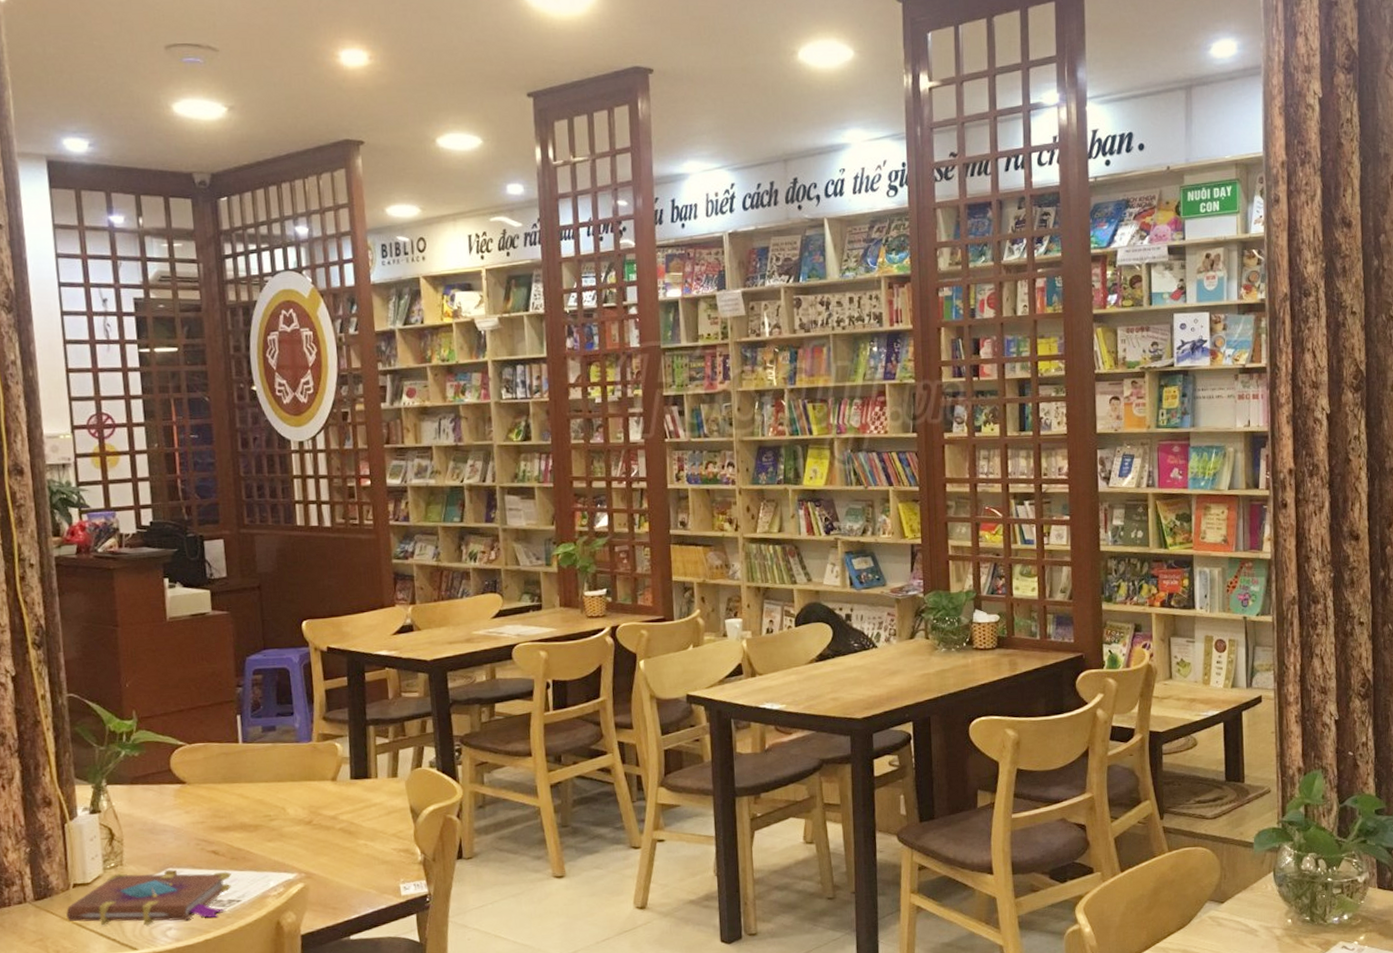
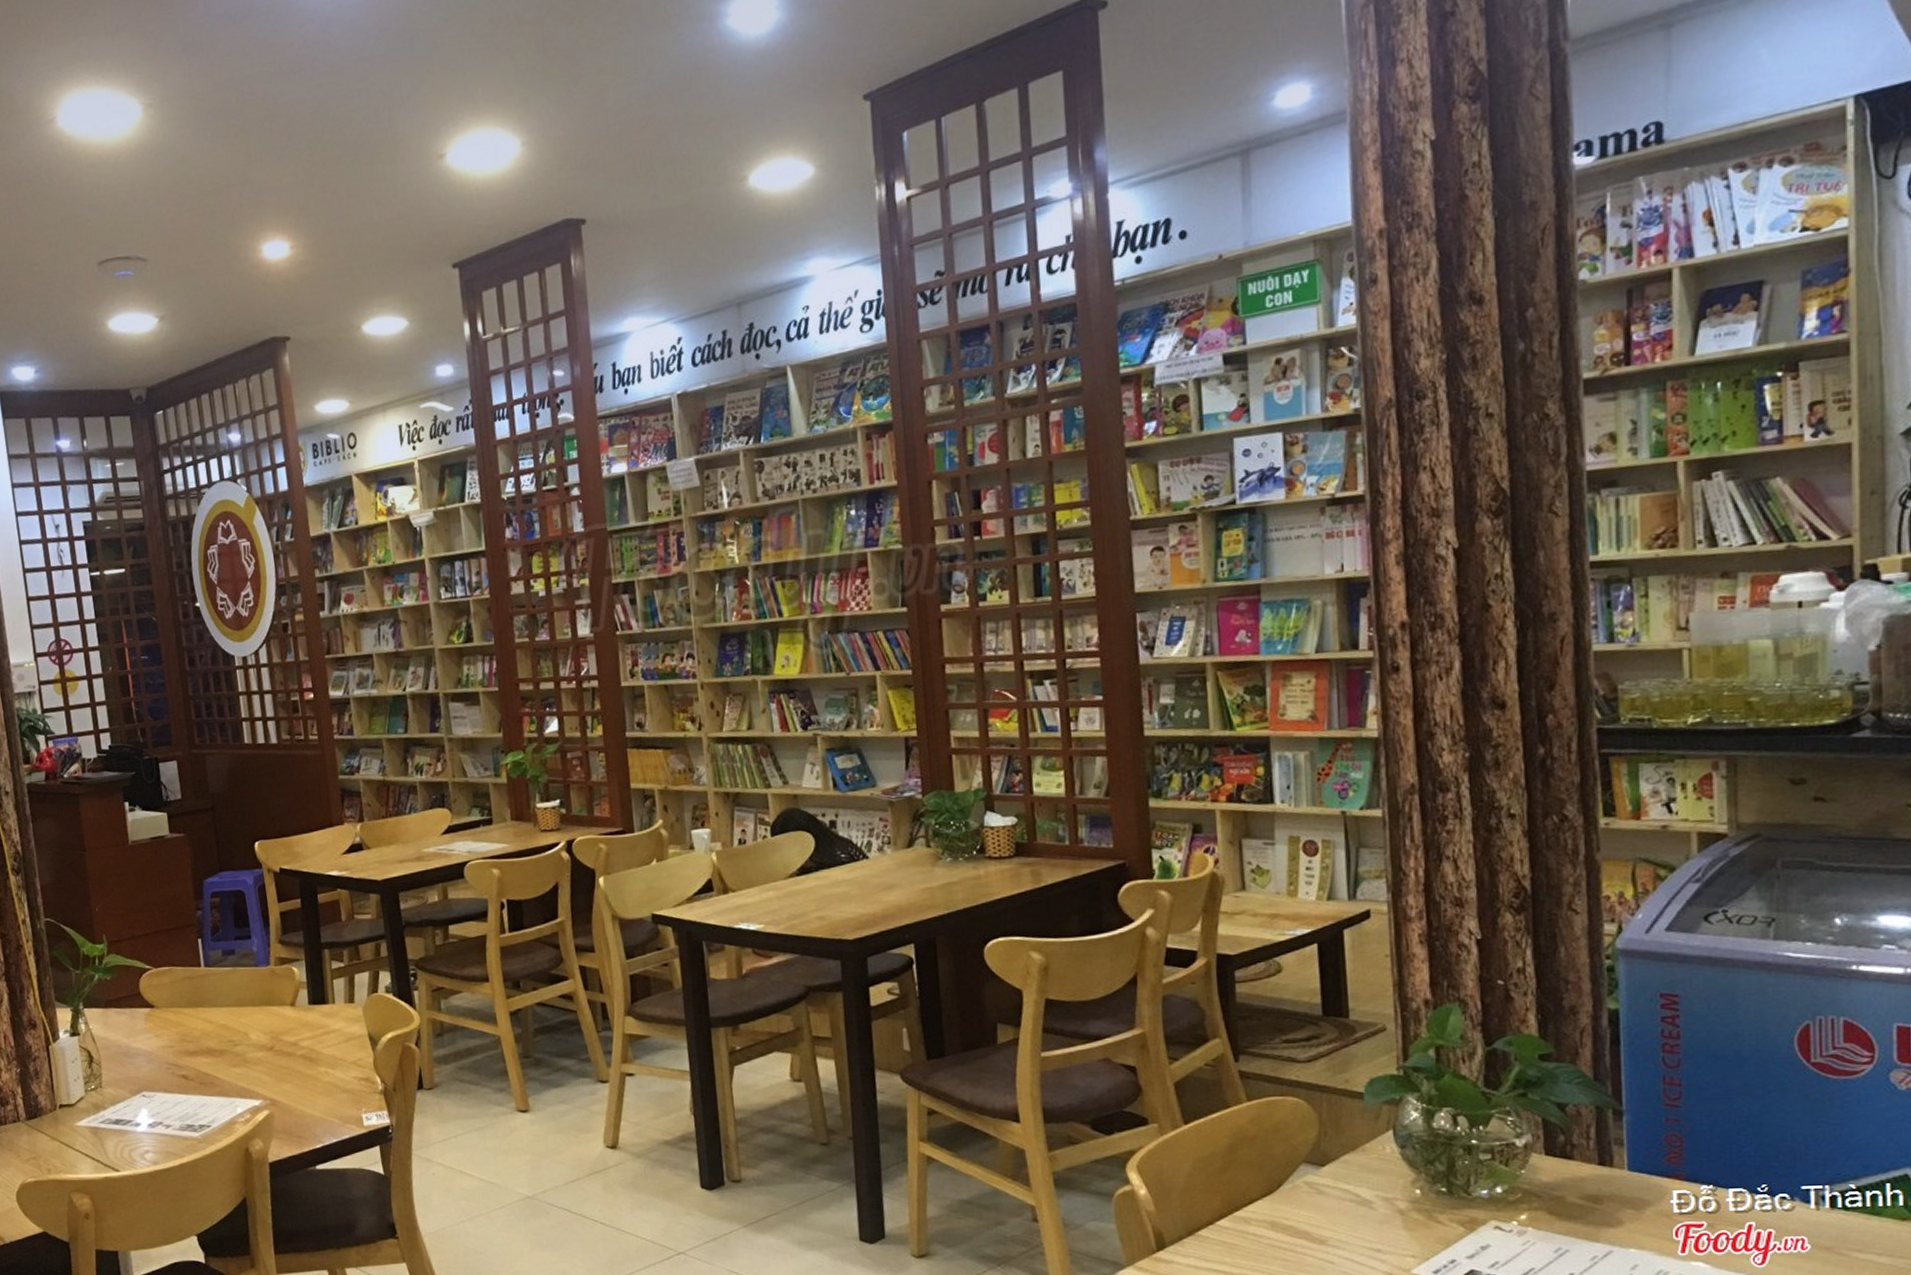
book: present [66,869,231,926] -> none [54,1093,201,1147]

